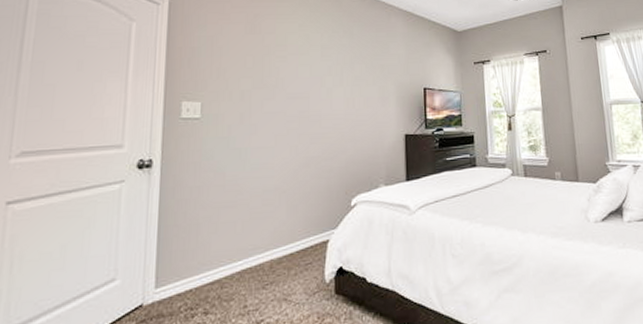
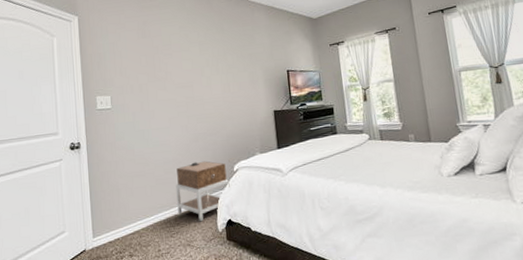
nightstand: none [275,191,345,270] -> present [176,161,230,222]

